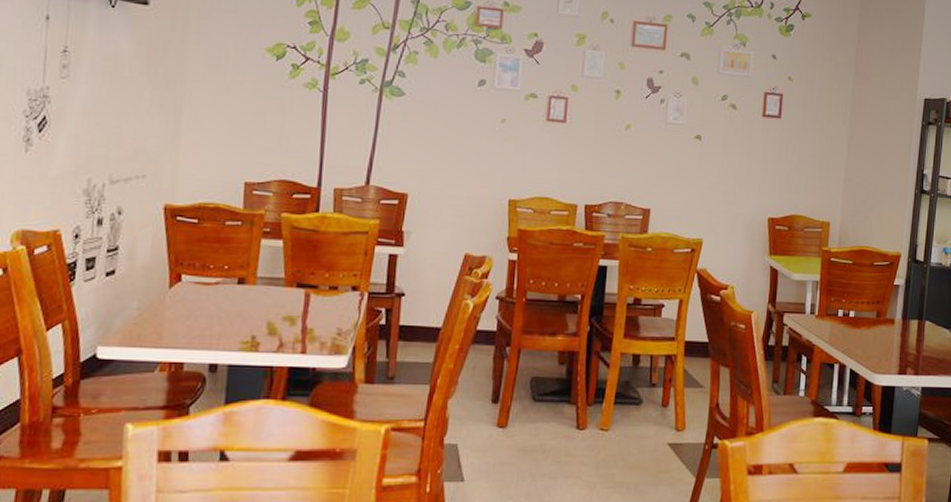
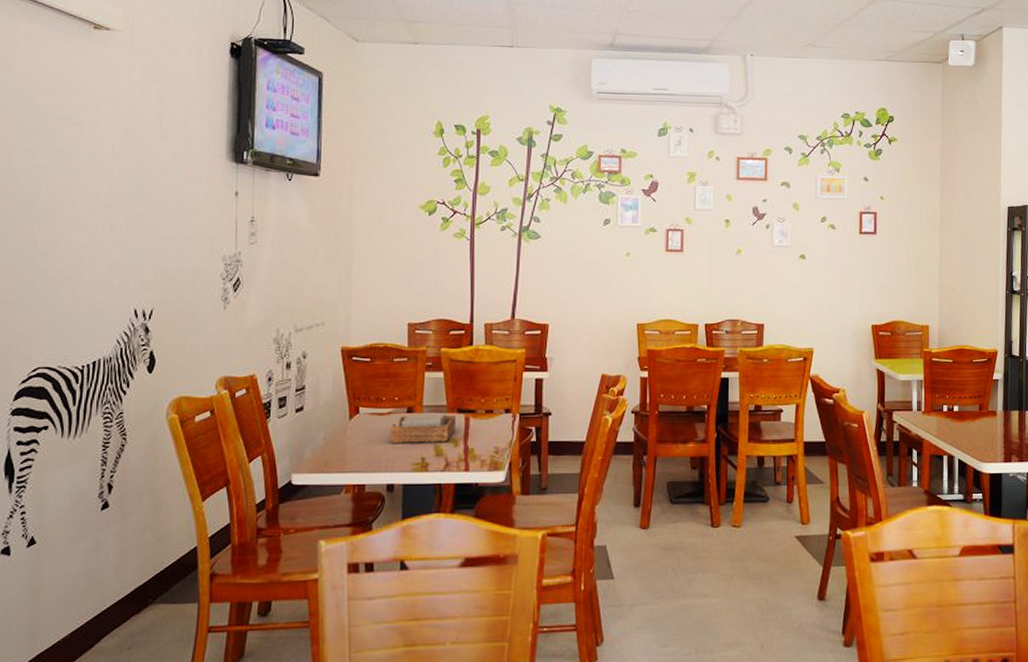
napkin holder: none [215,286,294,320] -> present [390,413,456,443]

